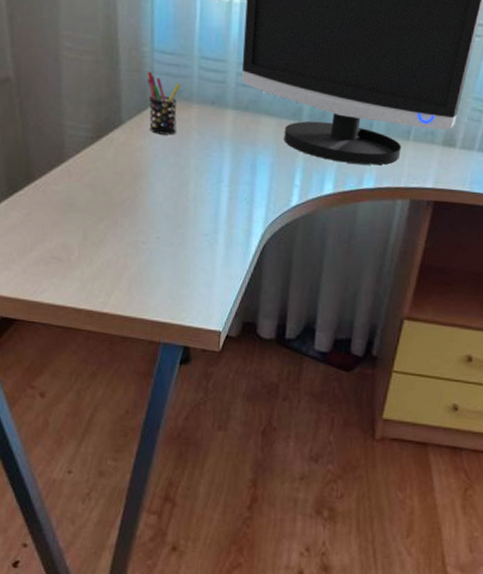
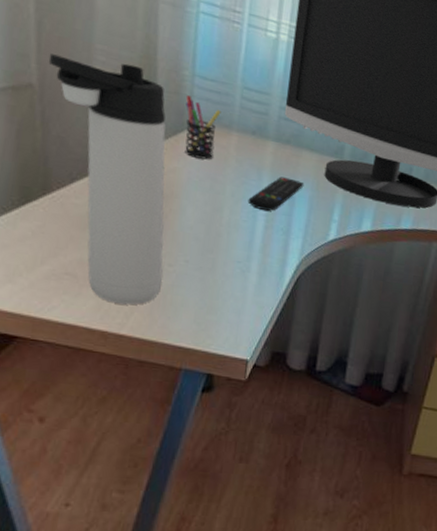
thermos bottle: none [21,45,138,284] -> present [48,53,166,305]
remote control: none [211,145,265,182] -> present [248,176,305,212]

